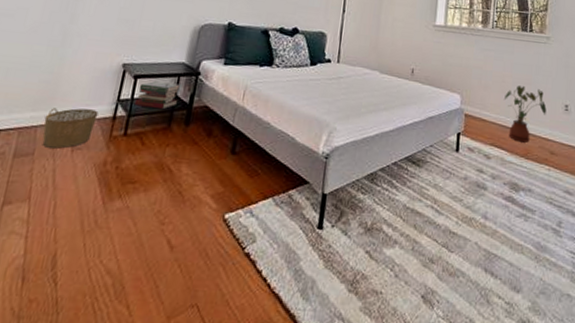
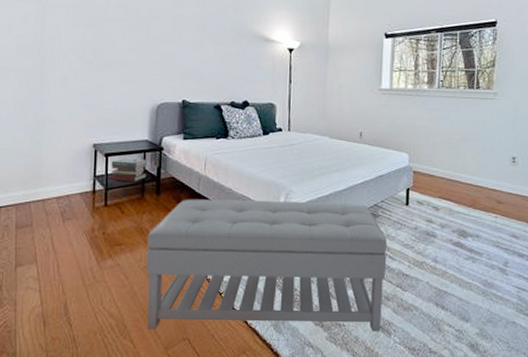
basket: present [42,108,99,149] -> none [35,185,80,220]
ottoman: none [149,132,435,303] -> present [146,199,388,332]
house plant: present [504,85,547,143] -> none [452,142,494,194]

